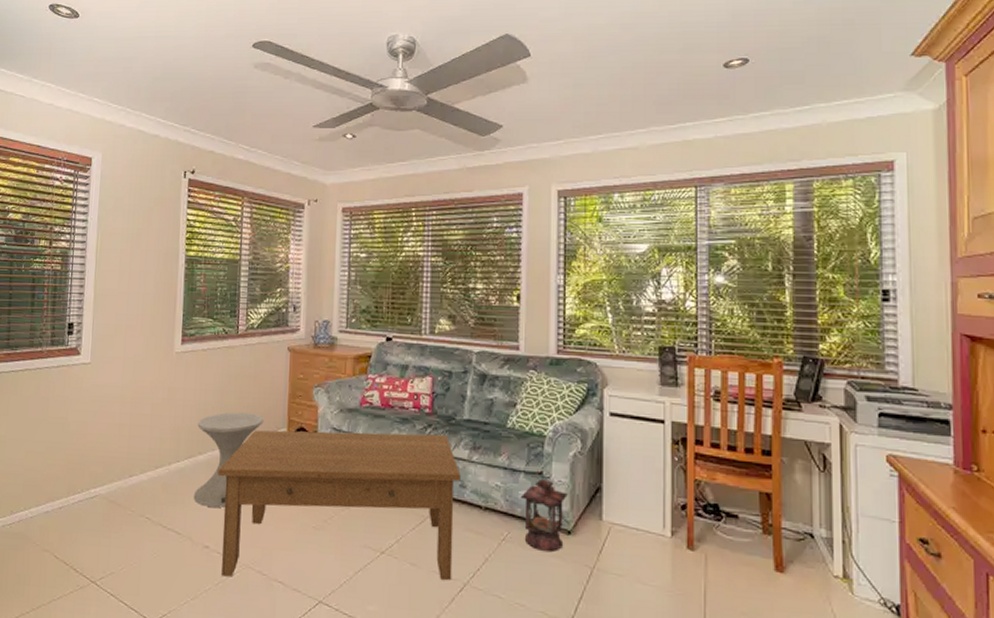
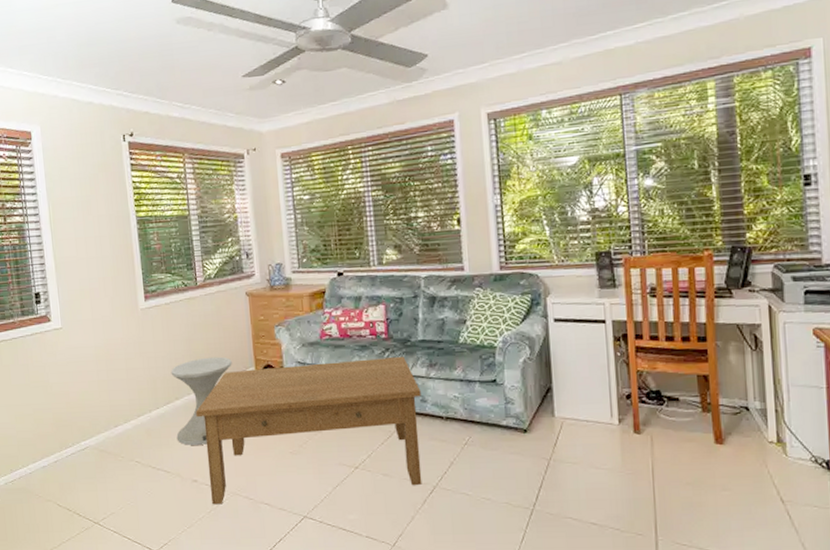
candle lantern: present [520,470,568,553] -> none [477,378,521,451]

